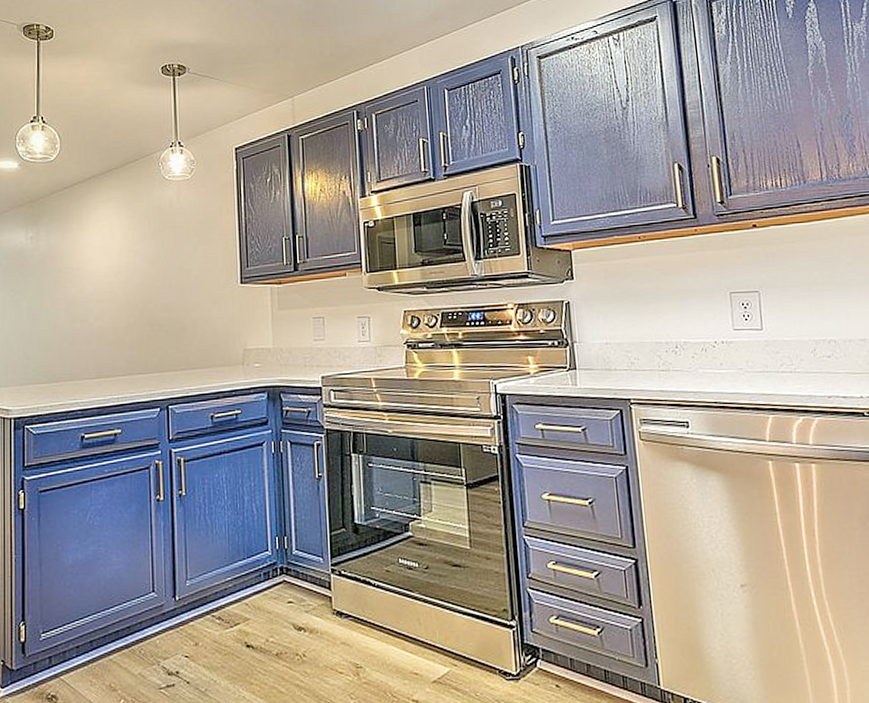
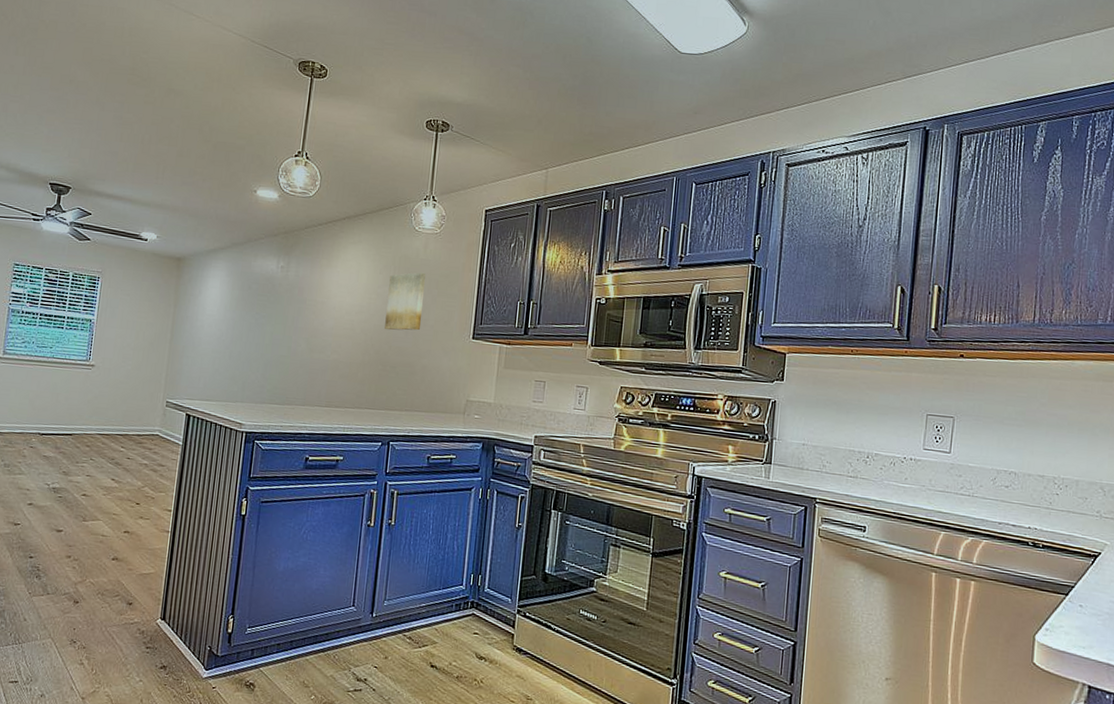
wall art: none [146,222,185,288] -> present [385,272,425,331]

